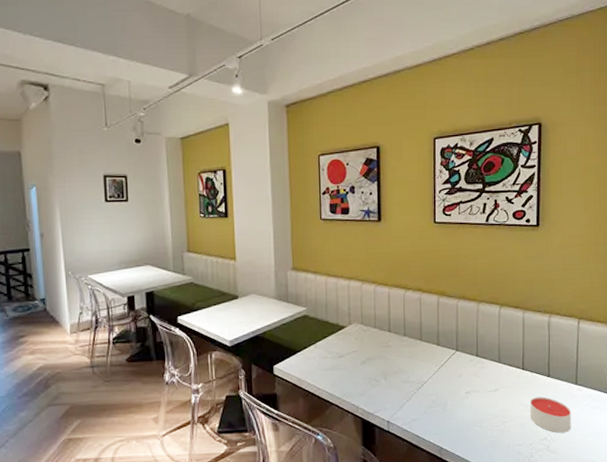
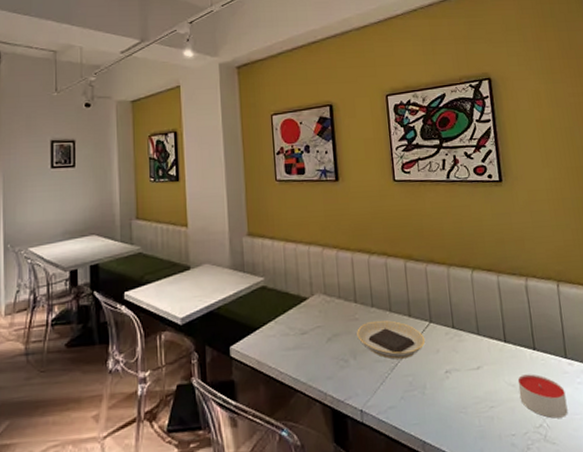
plate: none [389,348,451,381] -> present [357,320,426,360]

